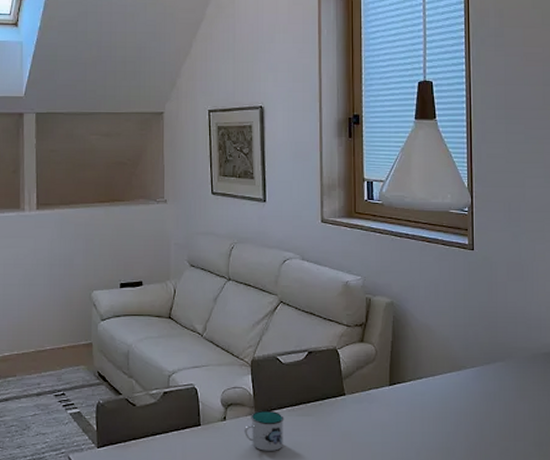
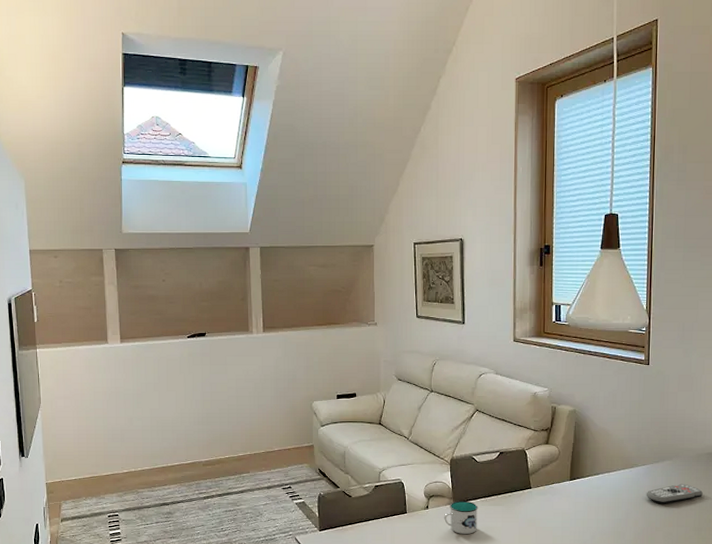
remote control: none [477,389,541,413] -> present [646,483,703,503]

